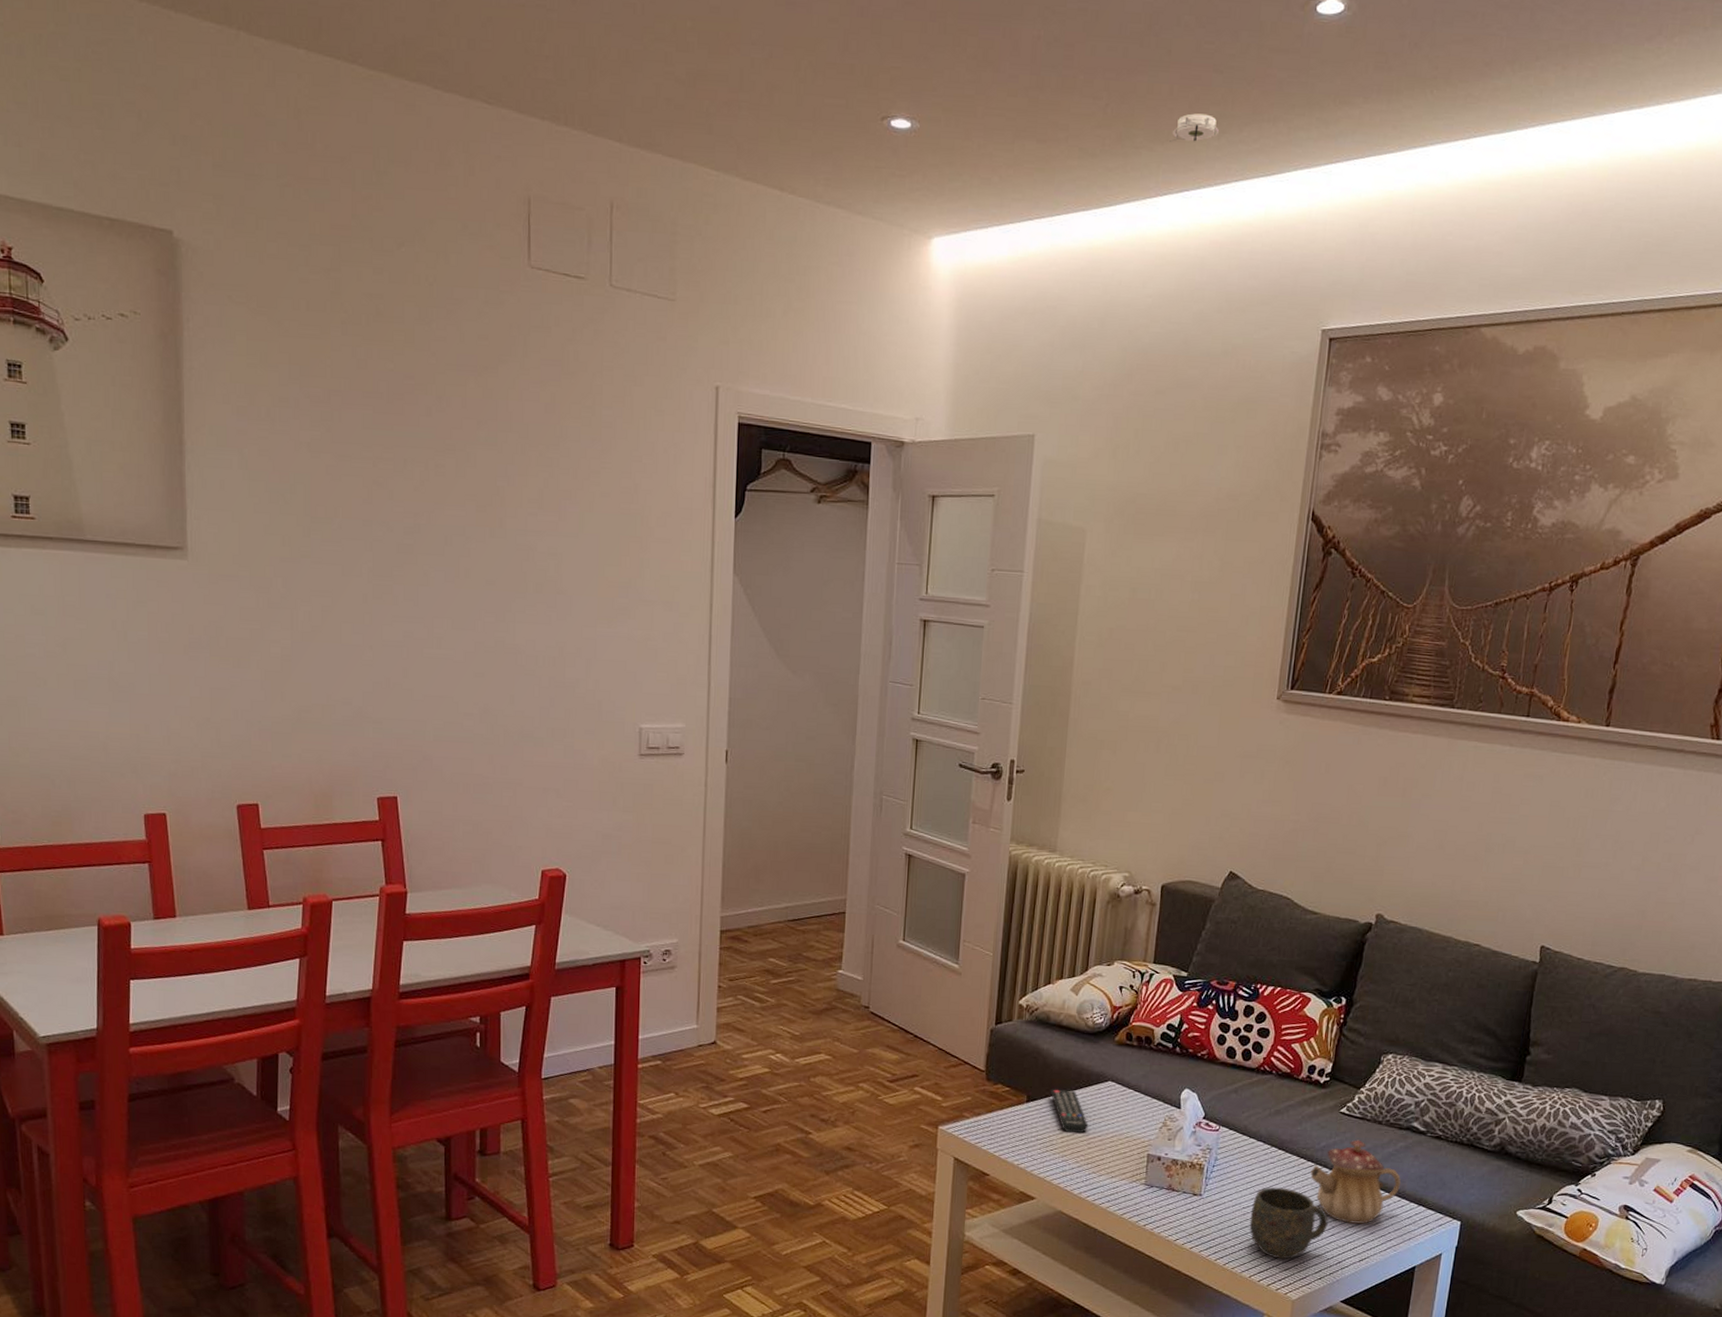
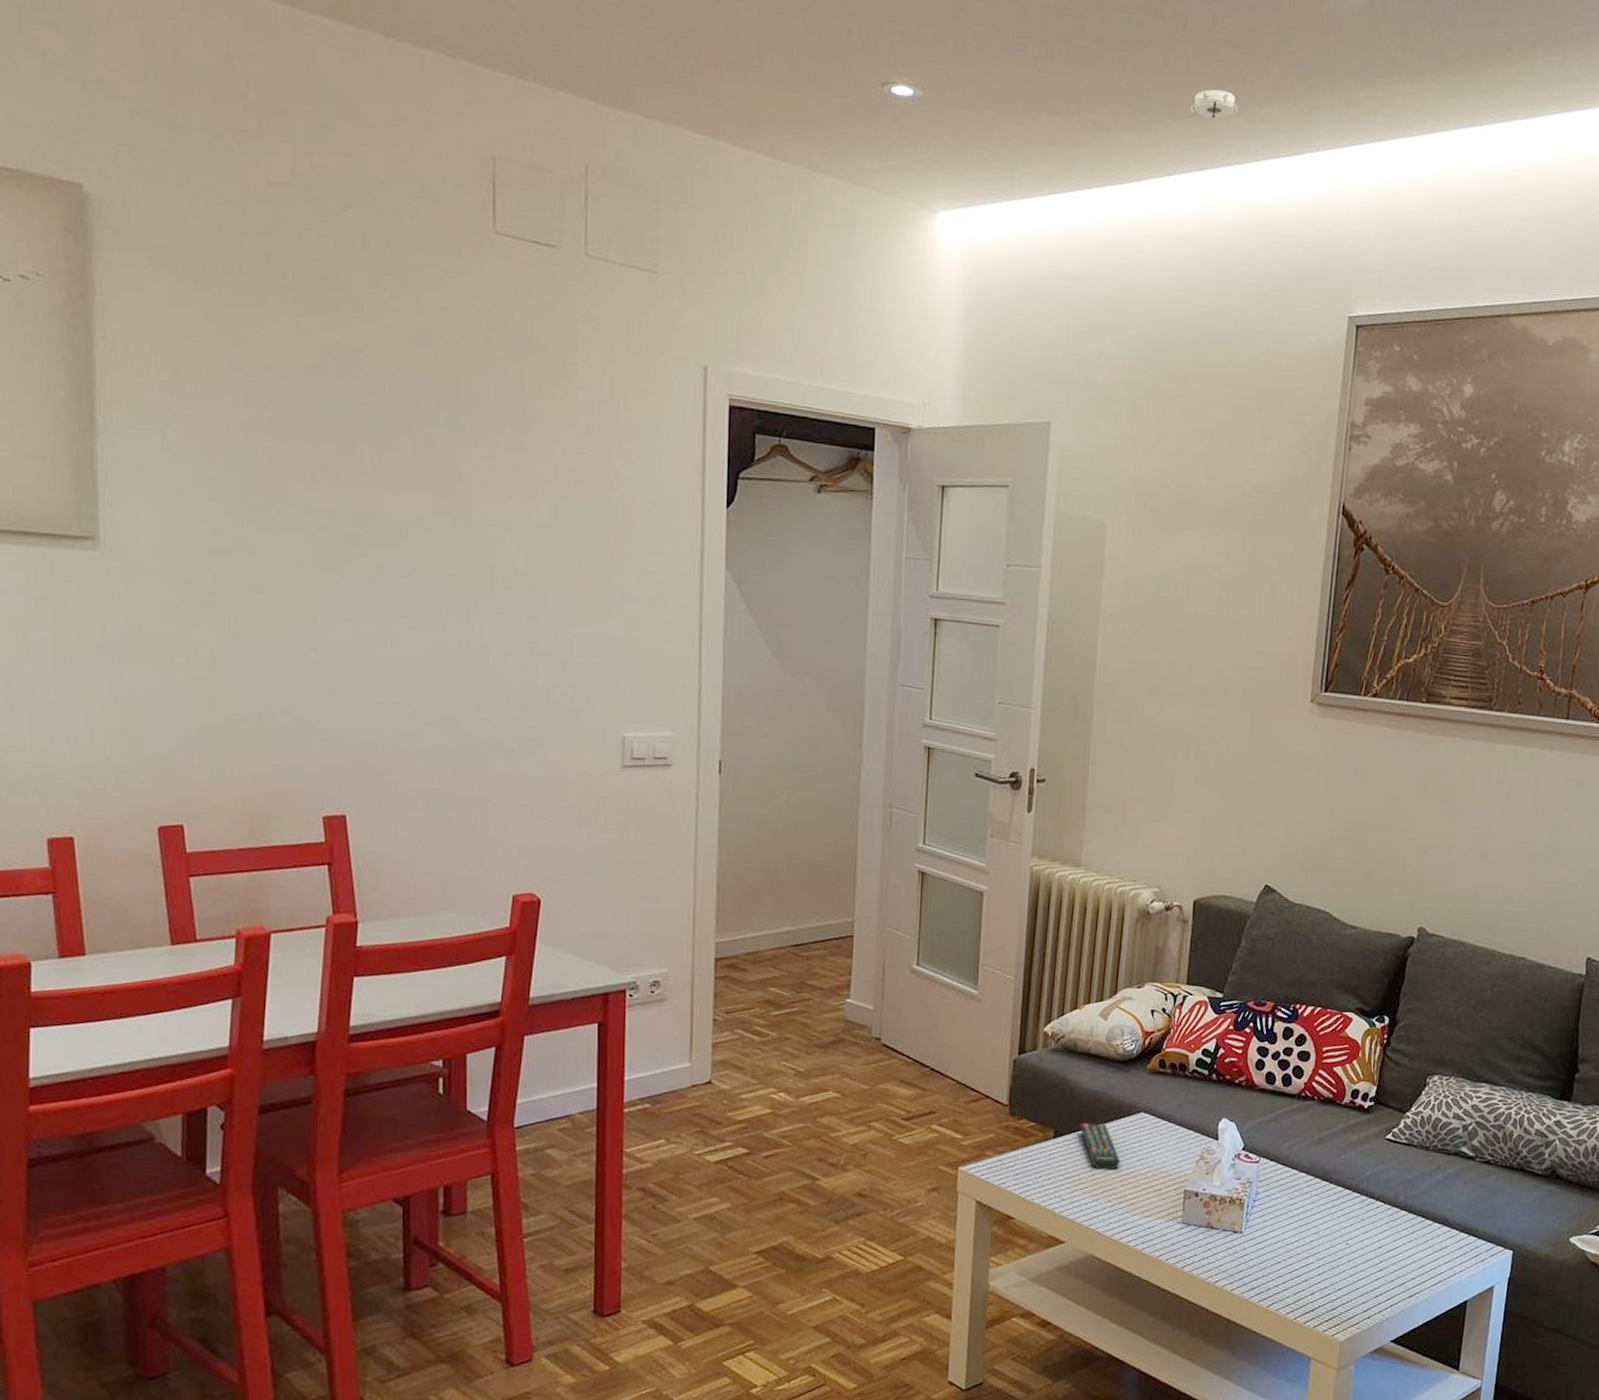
mug: present [1249,1187,1328,1260] -> none [1293,1221,1376,1298]
teapot: present [1310,1140,1401,1225] -> none [1356,1167,1451,1258]

